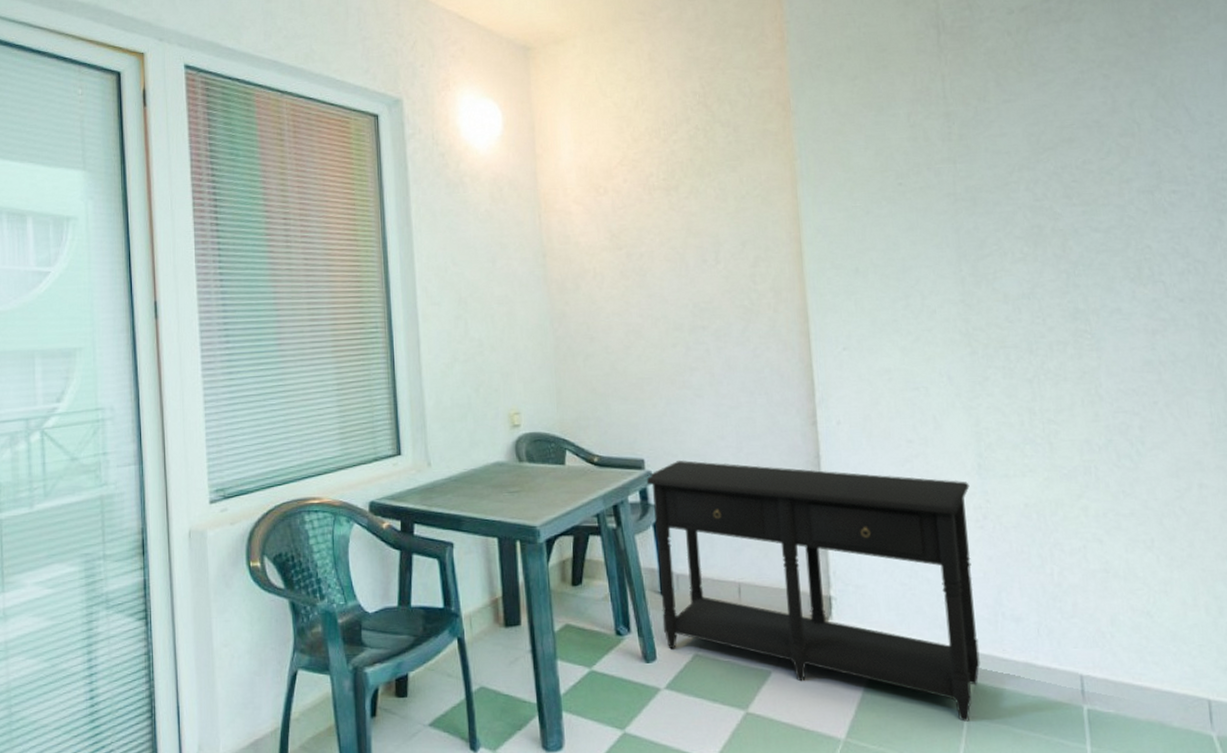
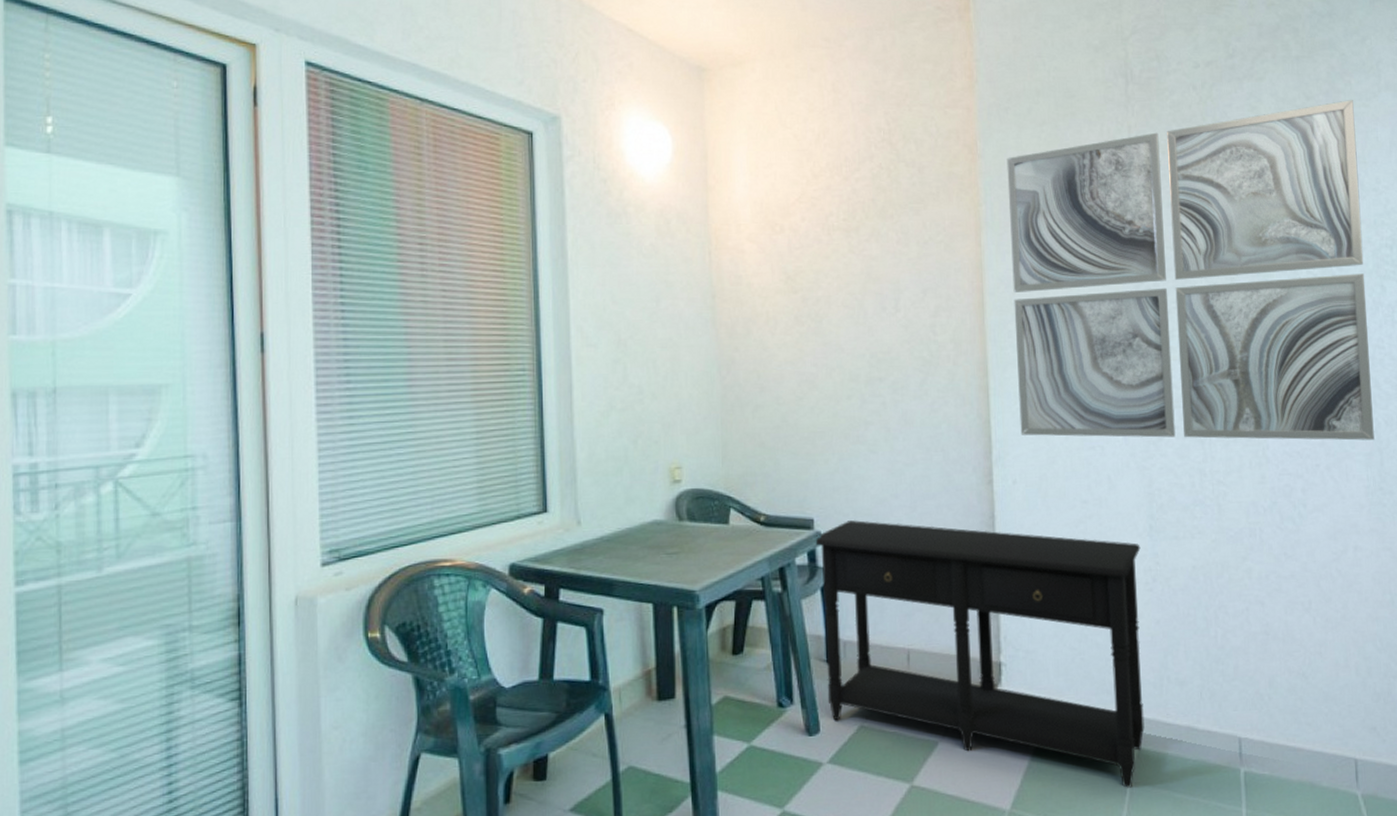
wall art: none [820,34,1217,378] -> present [1006,100,1374,441]

